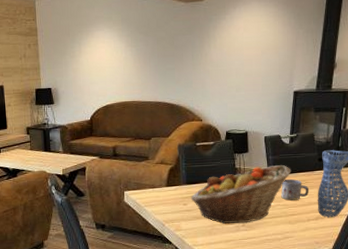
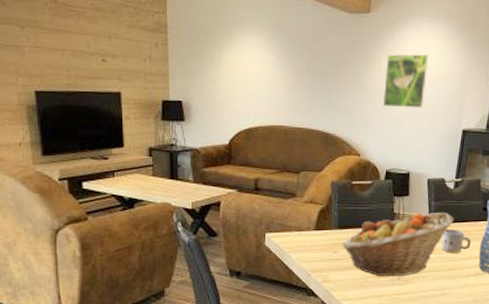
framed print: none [219,30,259,78] -> present [382,54,429,109]

